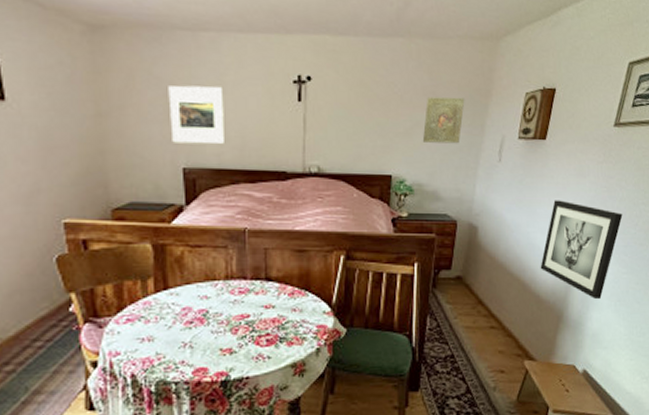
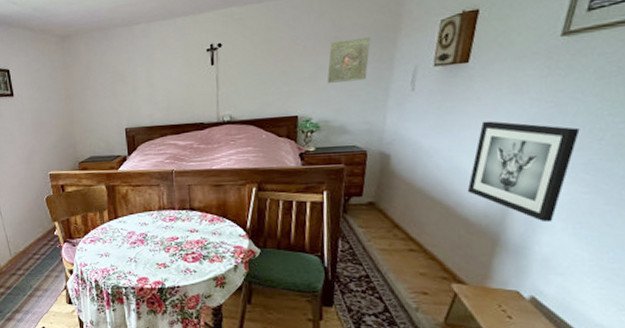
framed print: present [168,85,224,145] -> none [113,63,154,111]

